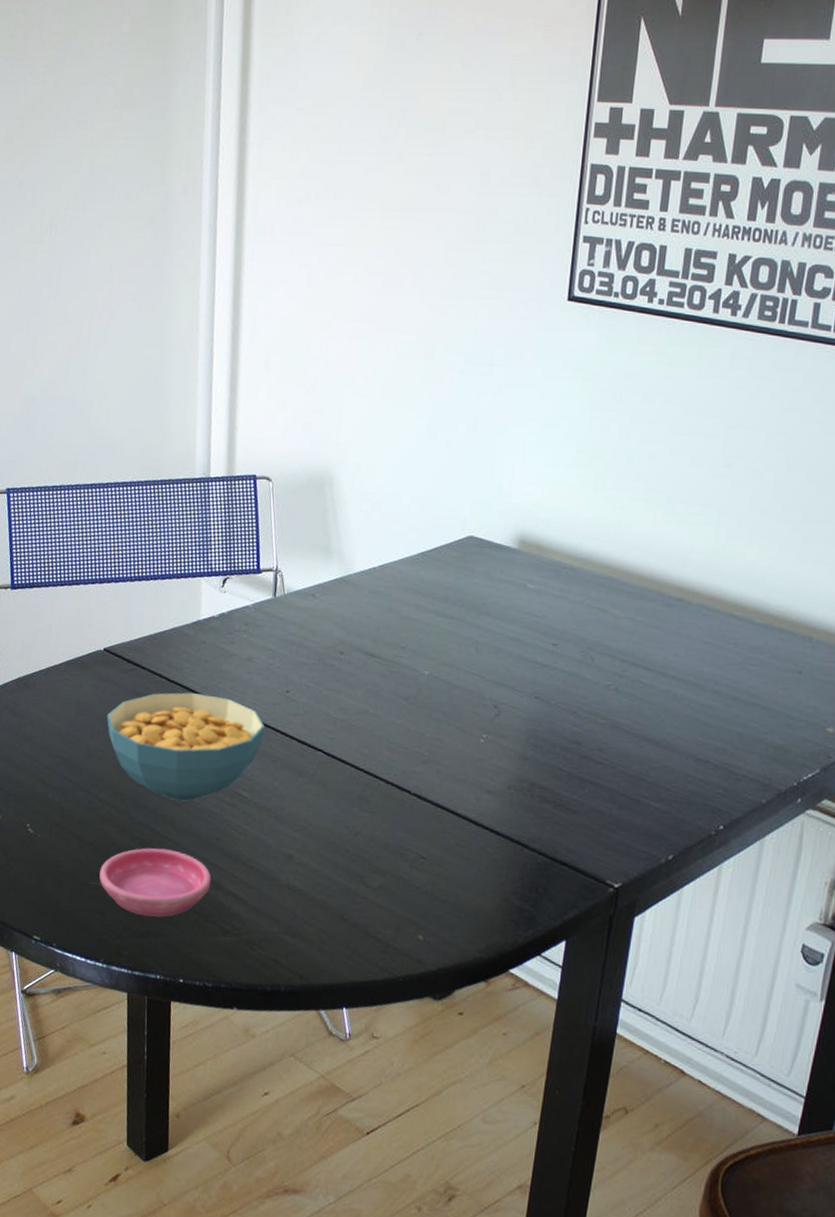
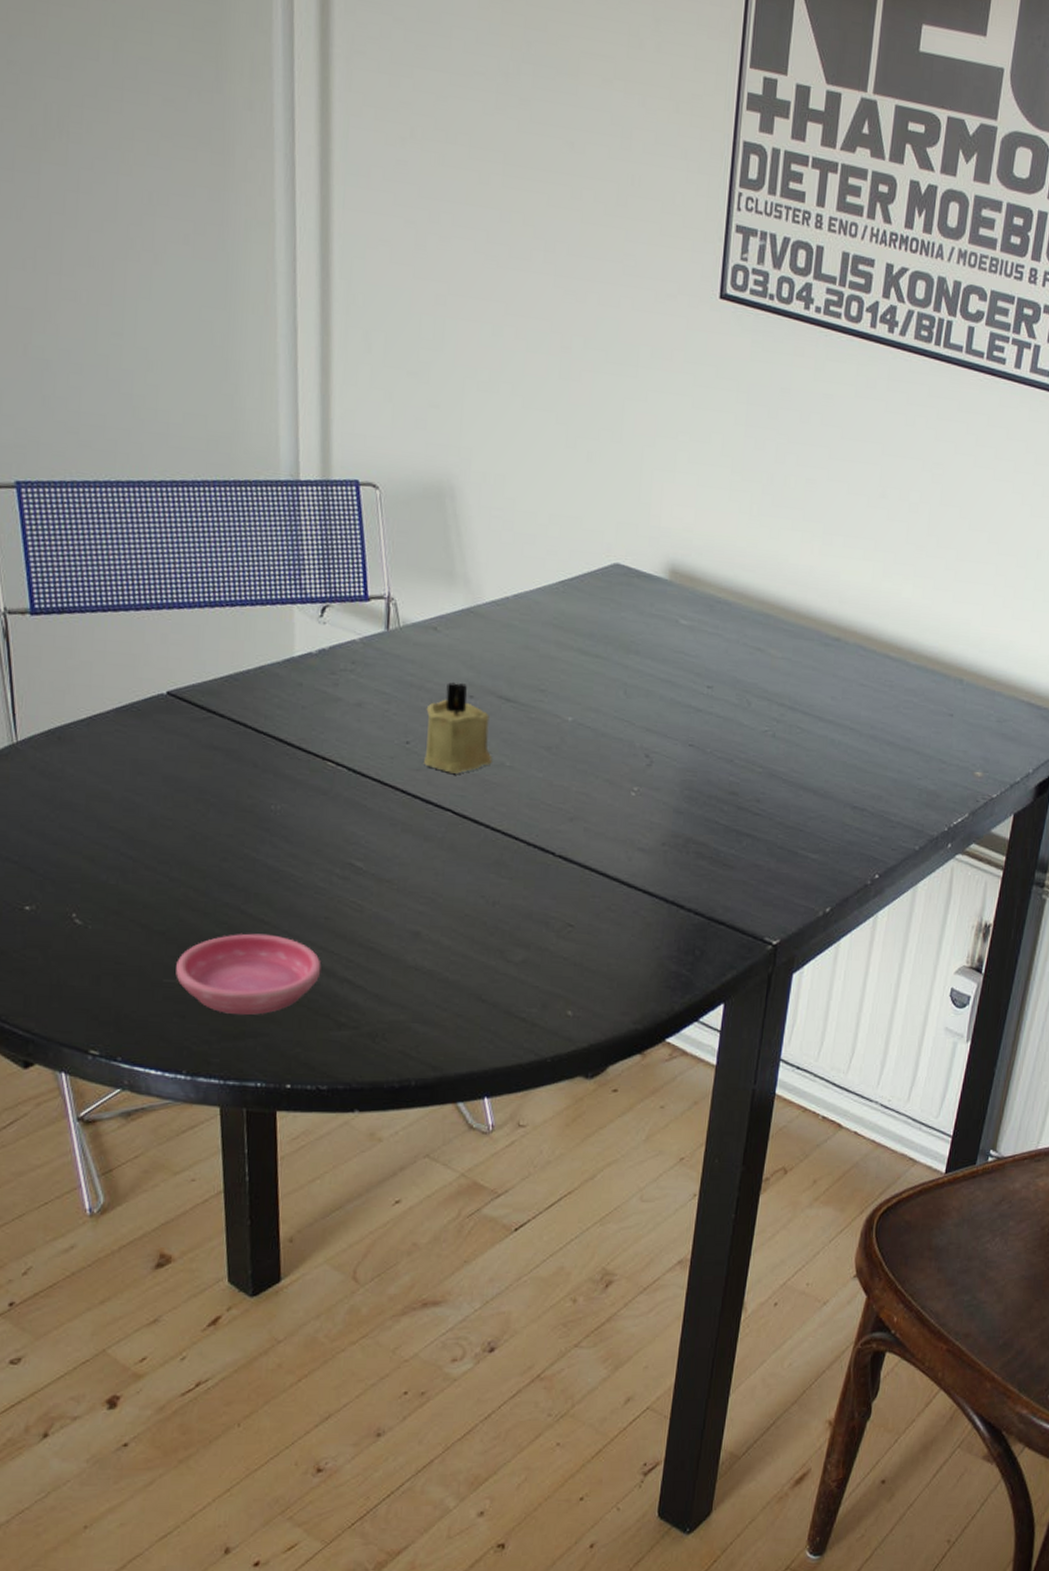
cereal bowl: present [106,692,266,801] -> none [175,745,382,876]
candle: none [301,640,358,719] -> present [424,681,492,774]

